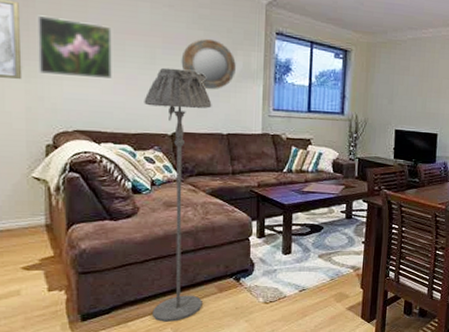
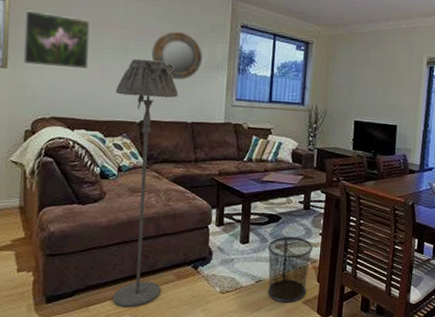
waste bin: none [310,245,356,310] -> present [268,236,313,303]

